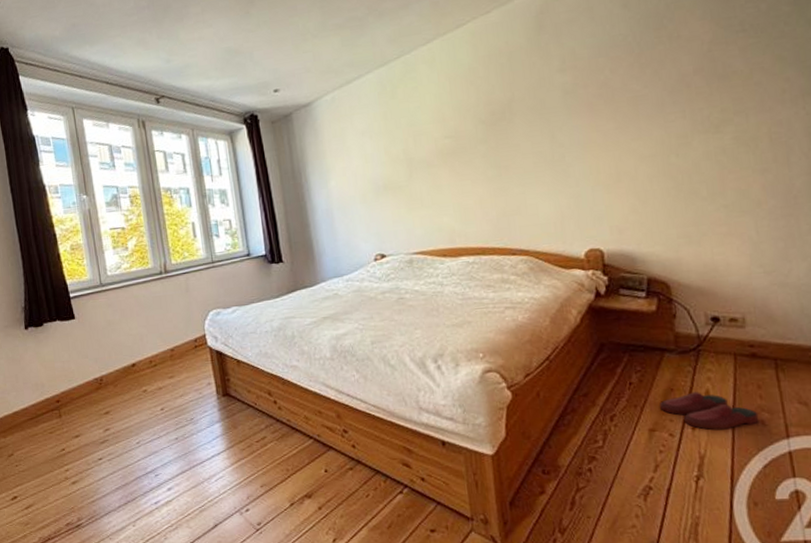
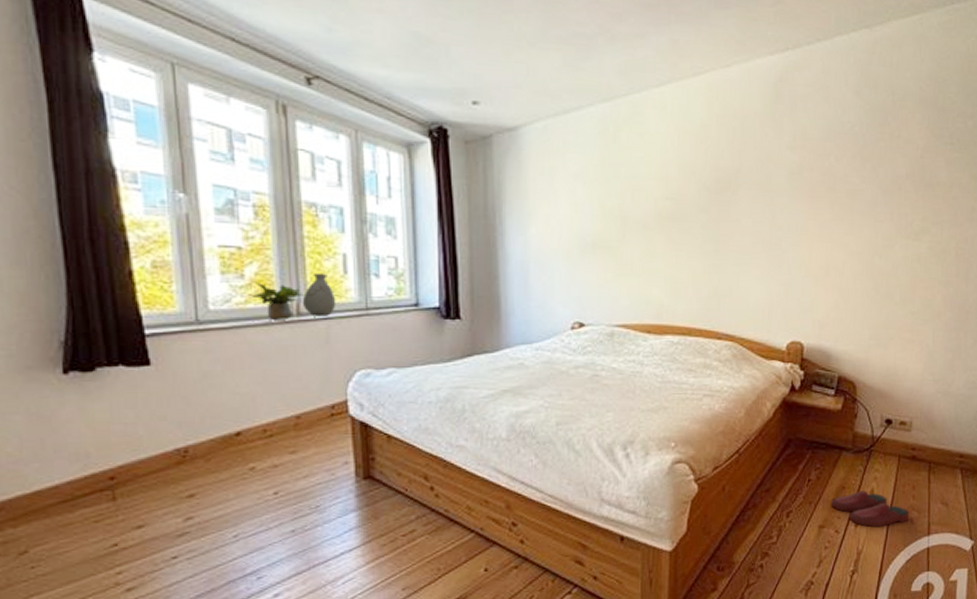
potted plant: none [134,251,168,279] -> present [252,283,303,321]
vase: none [167,239,191,272] -> present [302,273,337,316]

